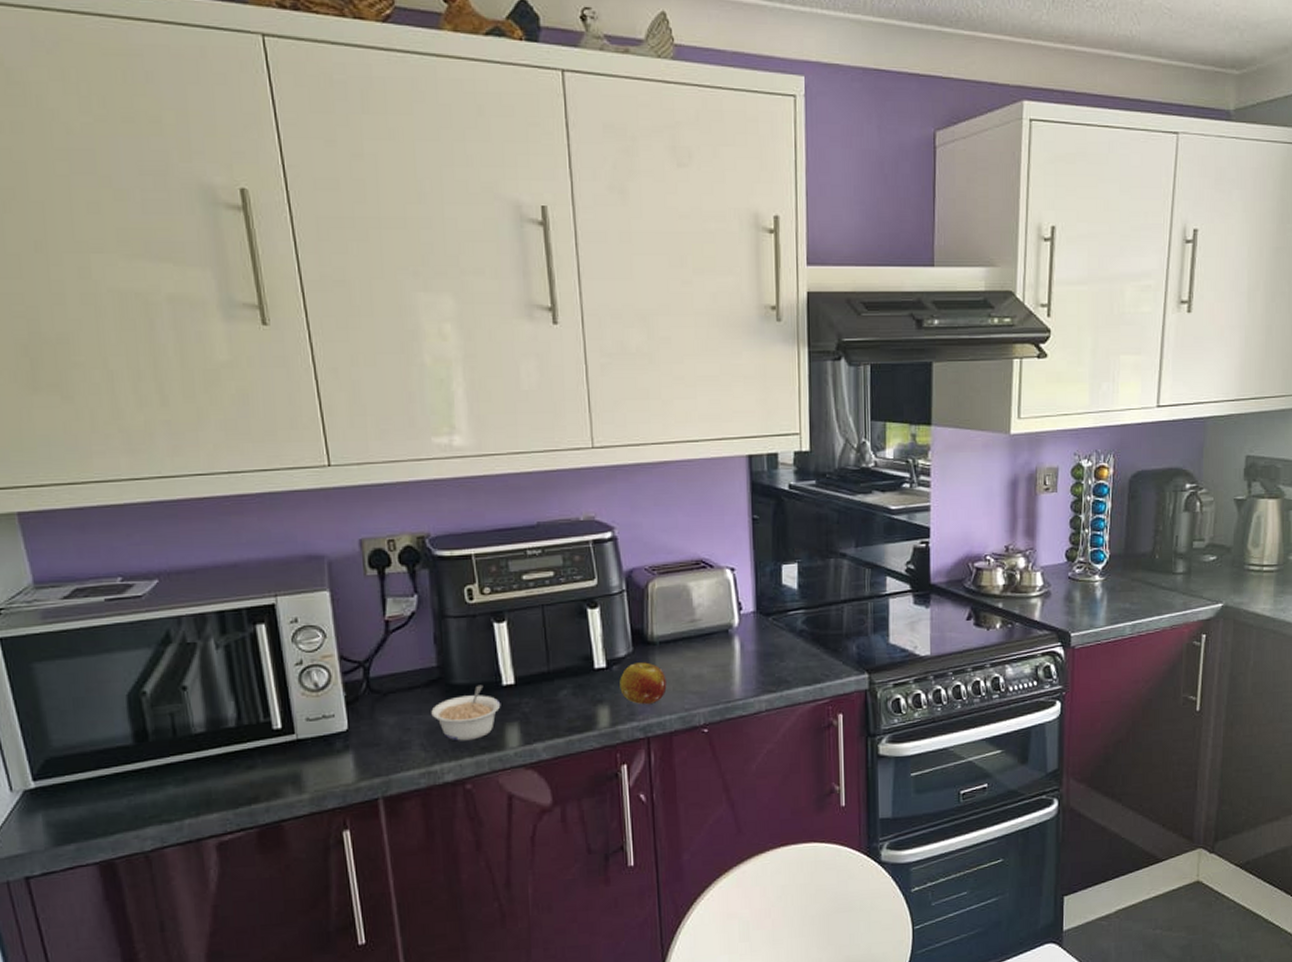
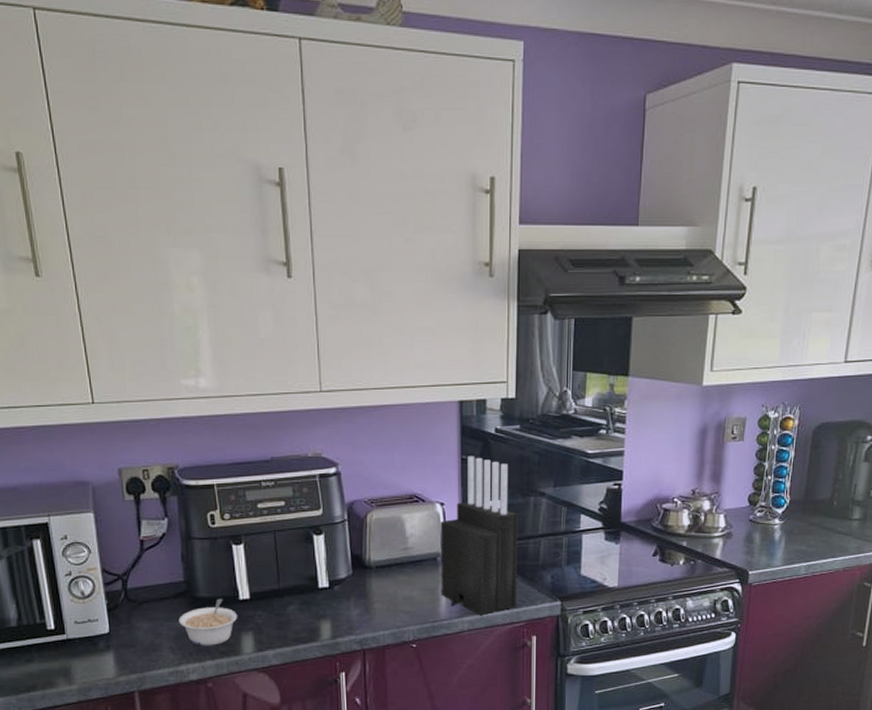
fruit: present [620,662,667,704] -> none [340,584,381,620]
knife block: none [731,515,820,693] -> present [440,456,518,615]

